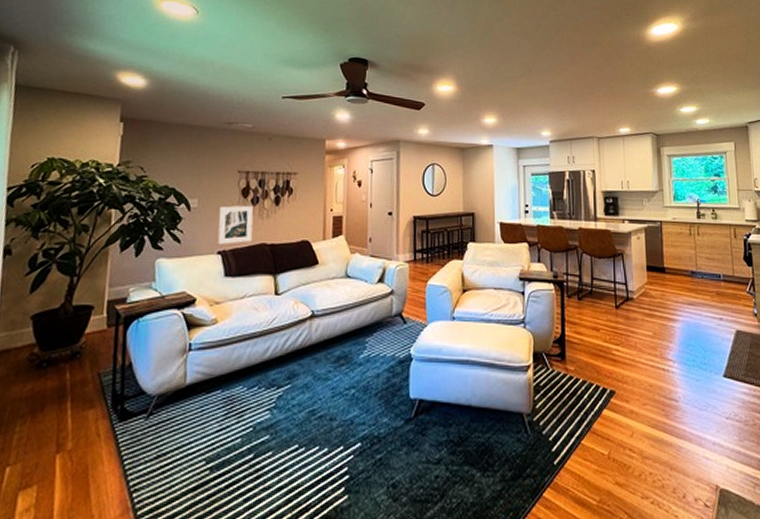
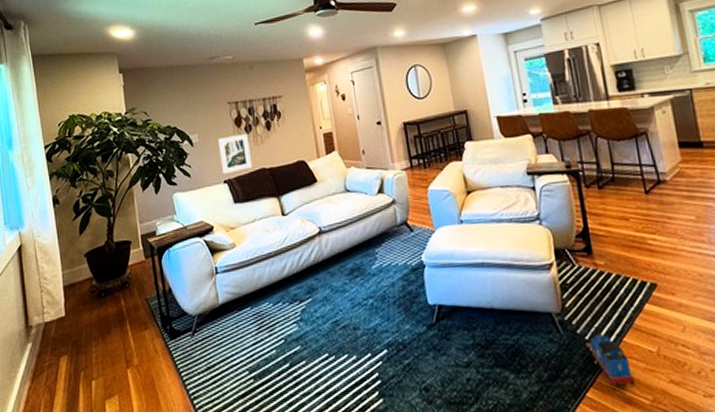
toy train: none [549,428,586,487] -> present [585,326,635,386]

